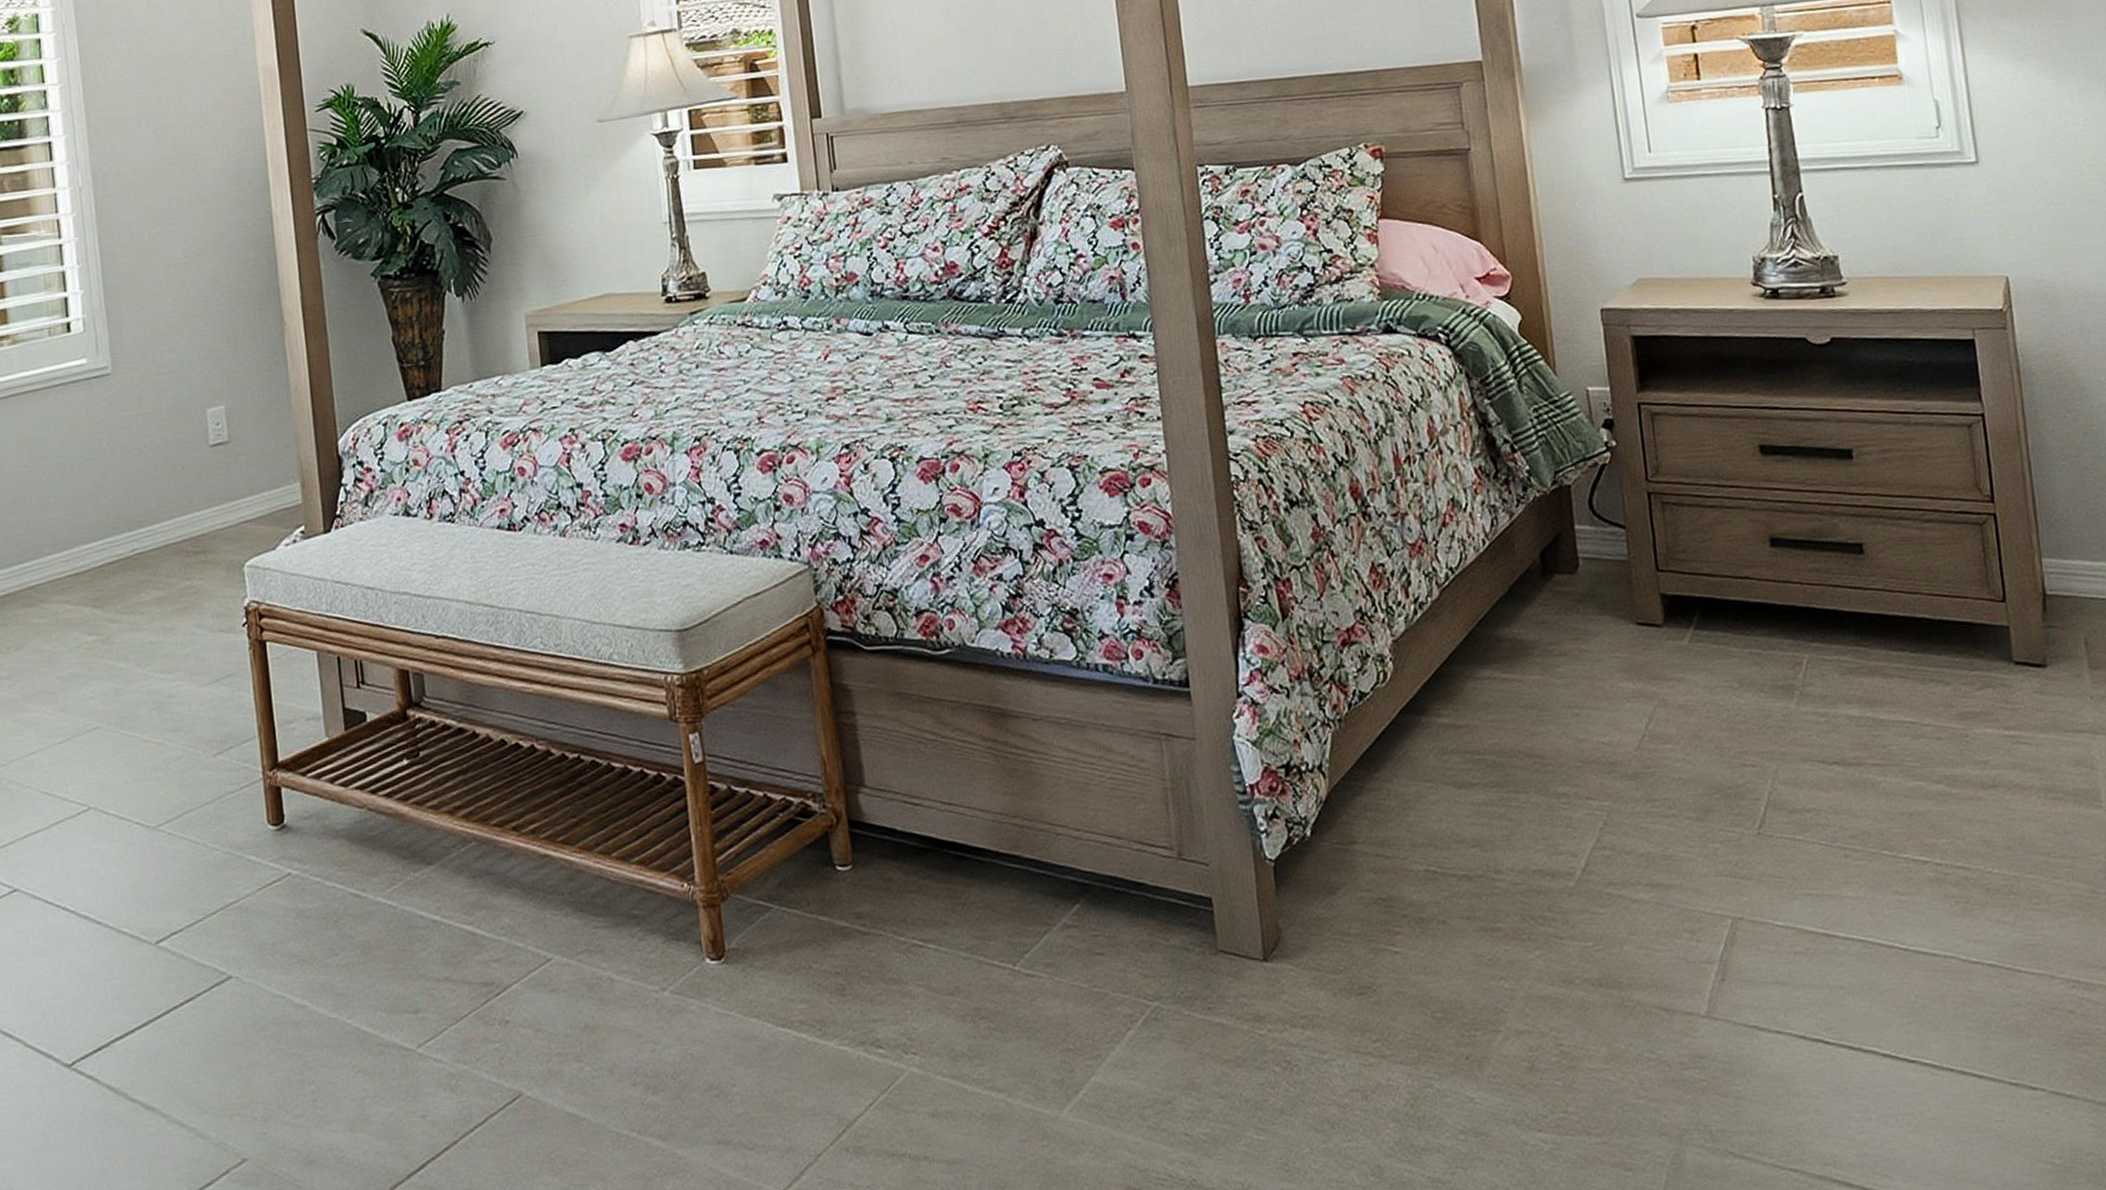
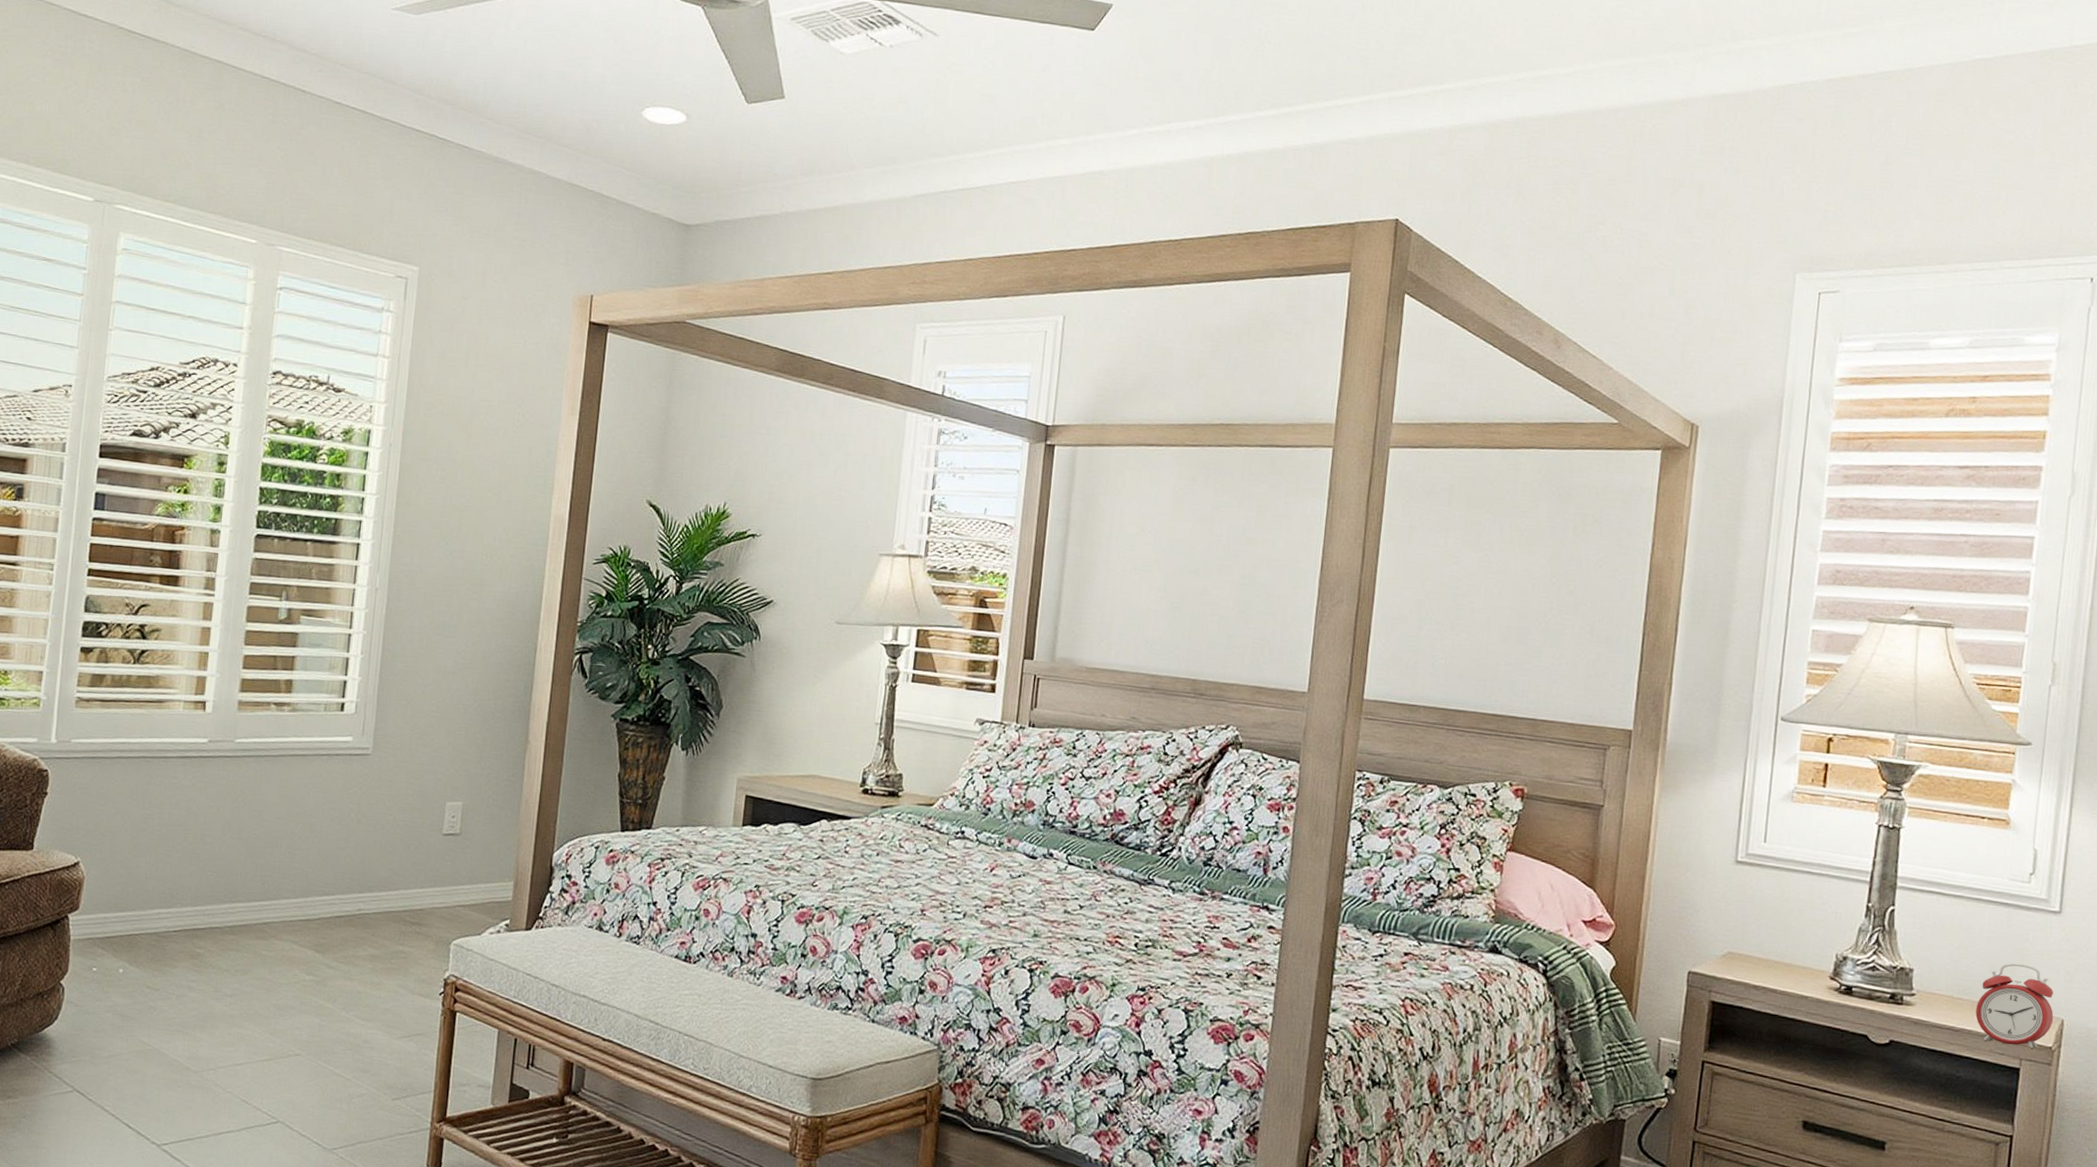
alarm clock: none [1913,226,1998,318] -> present [1975,963,2054,1049]

